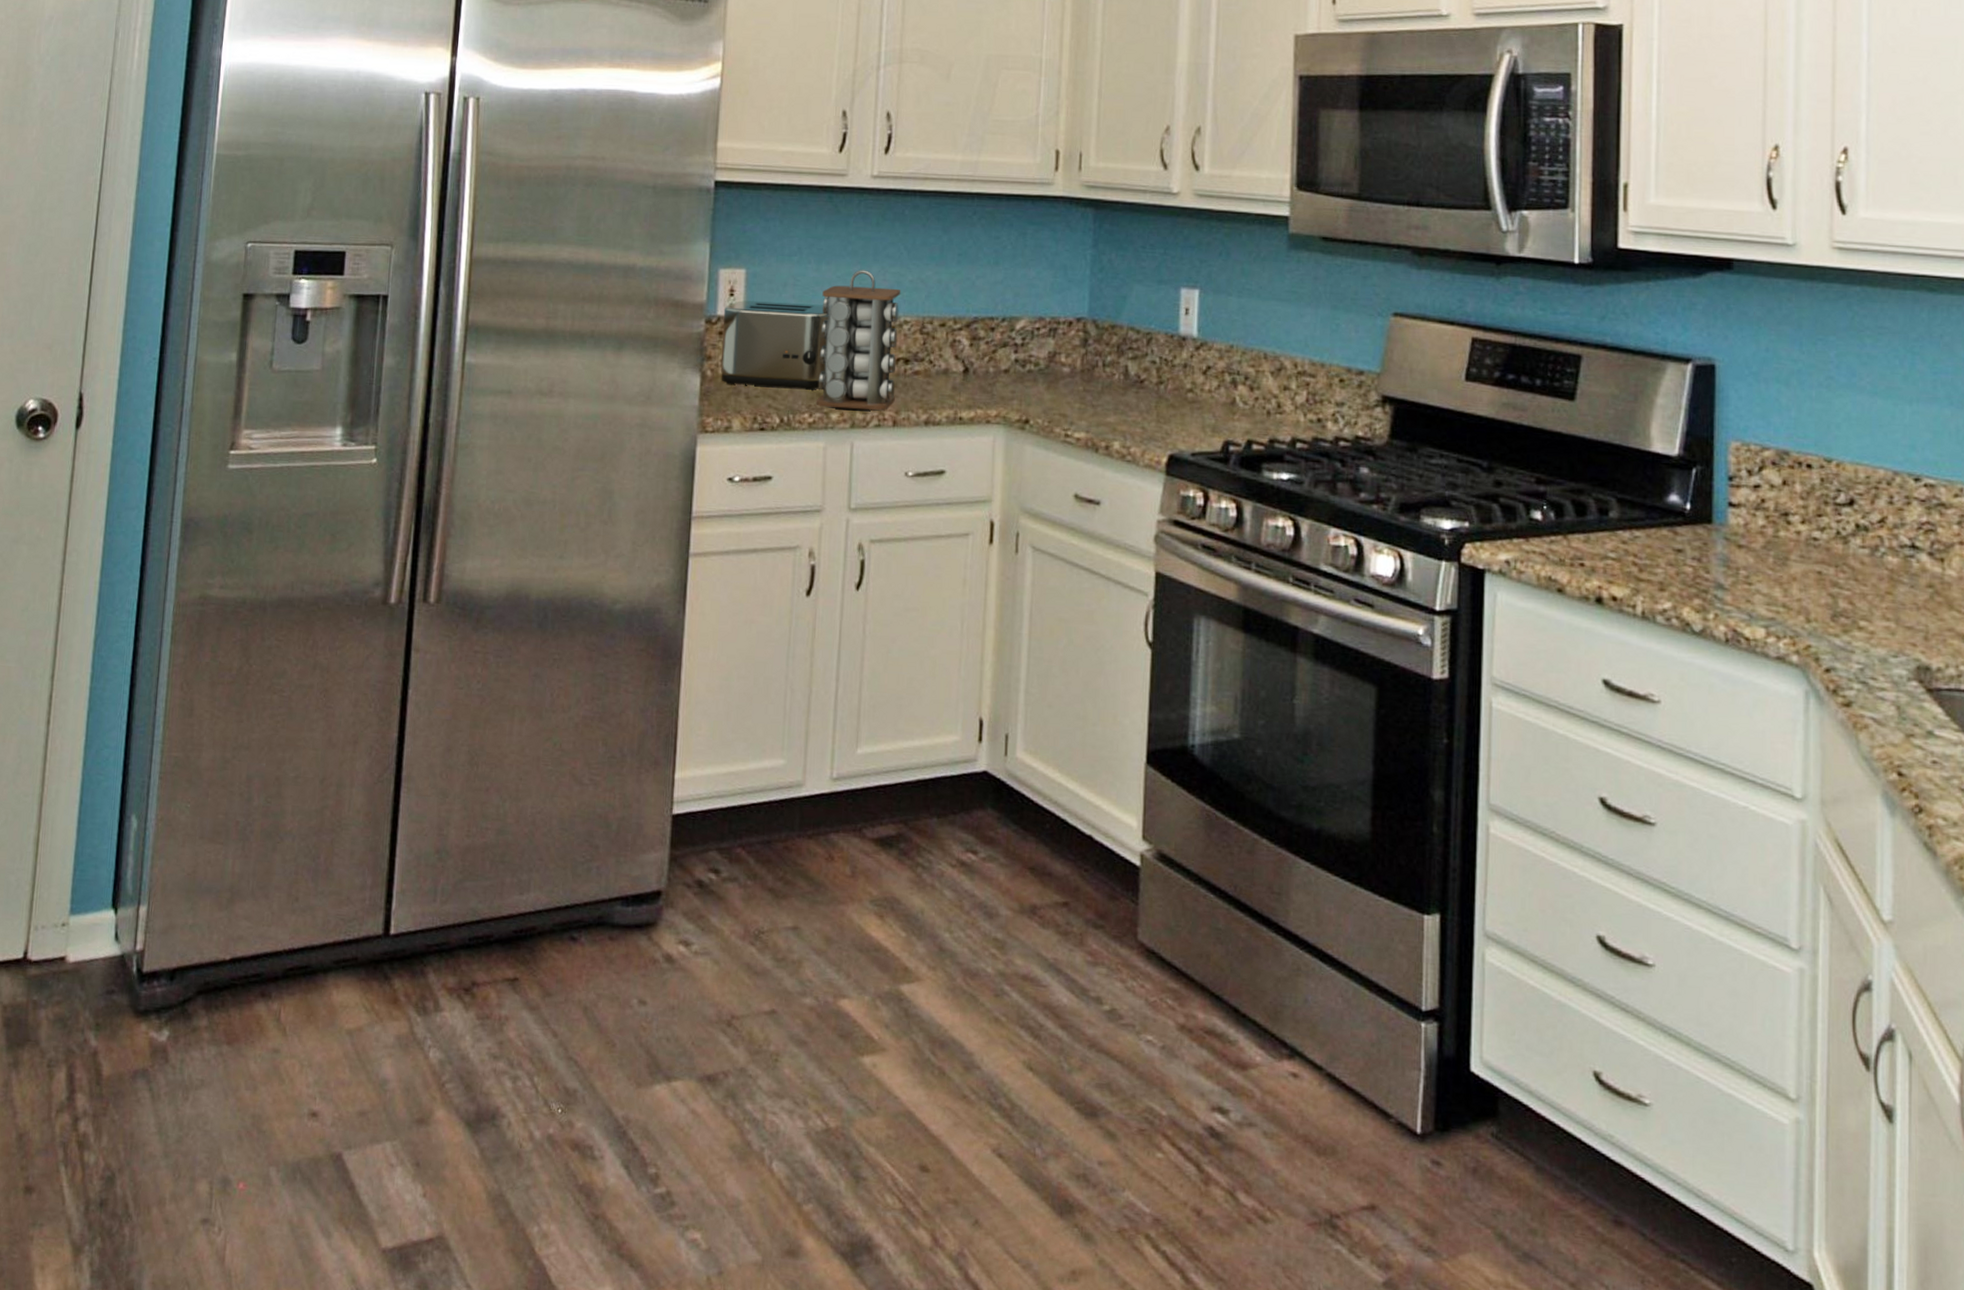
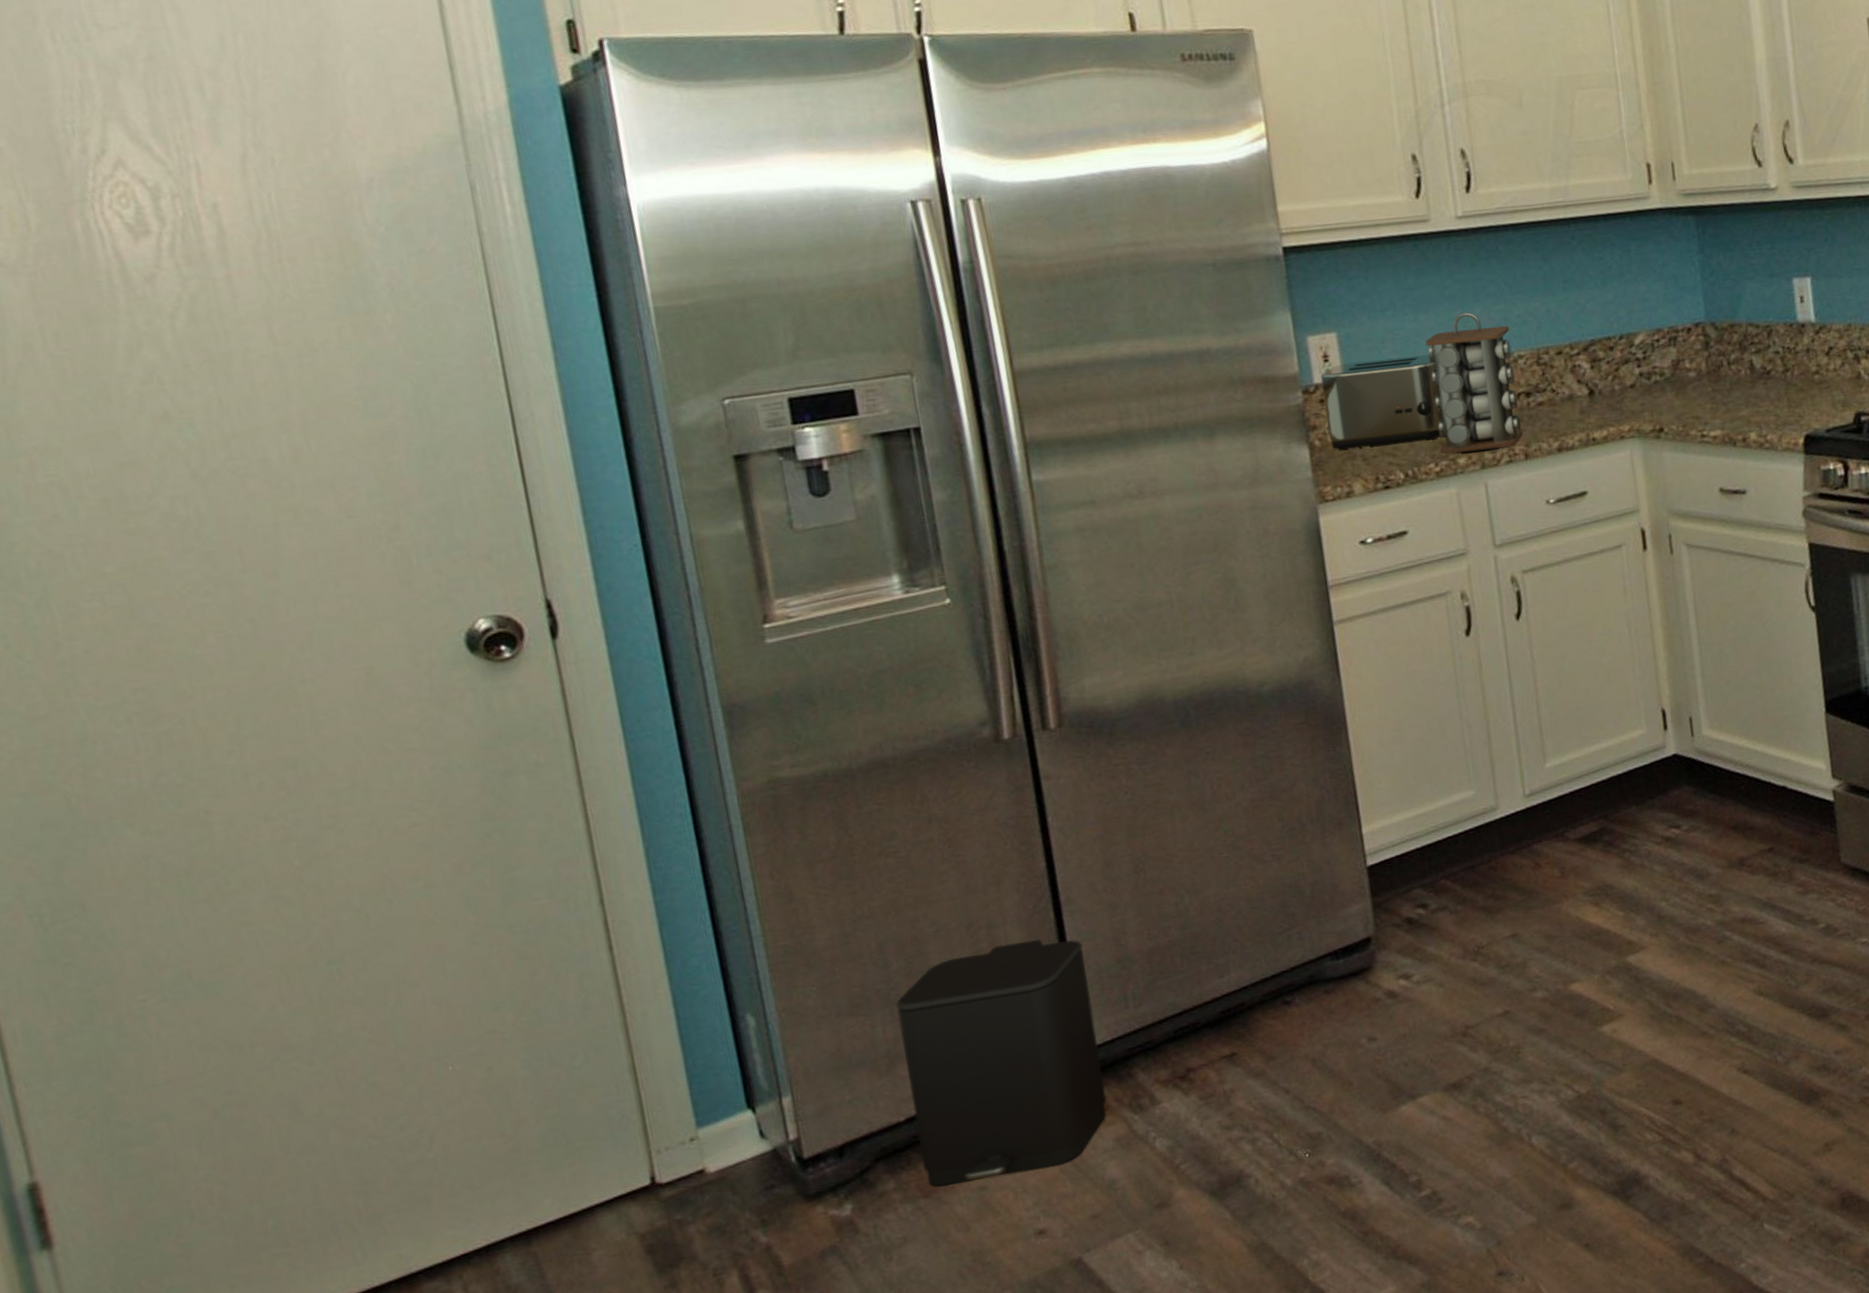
pedal bin: none [234,806,411,1048] -> present [896,939,1107,1186]

